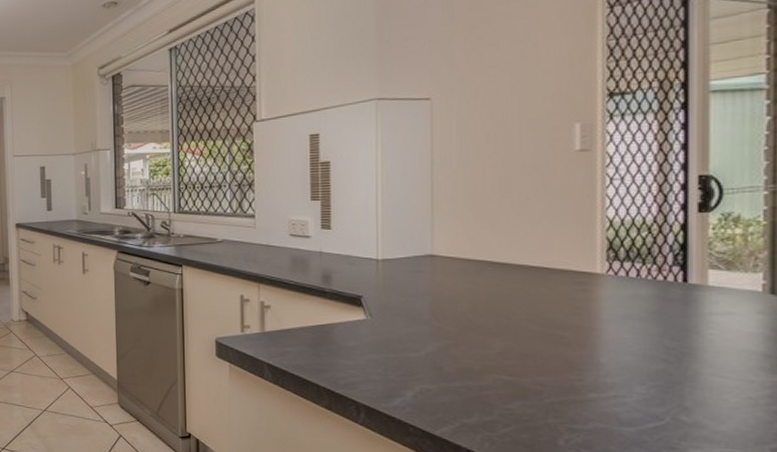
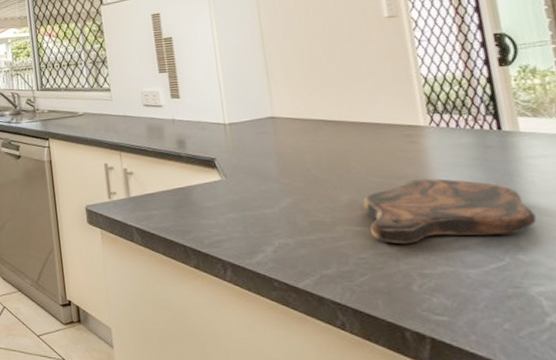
cutting board: none [519,330,707,398] -> present [363,178,536,245]

